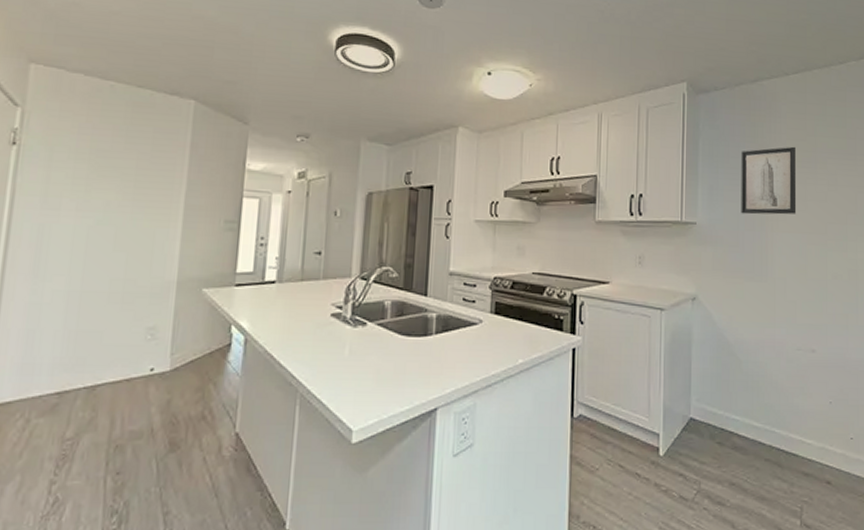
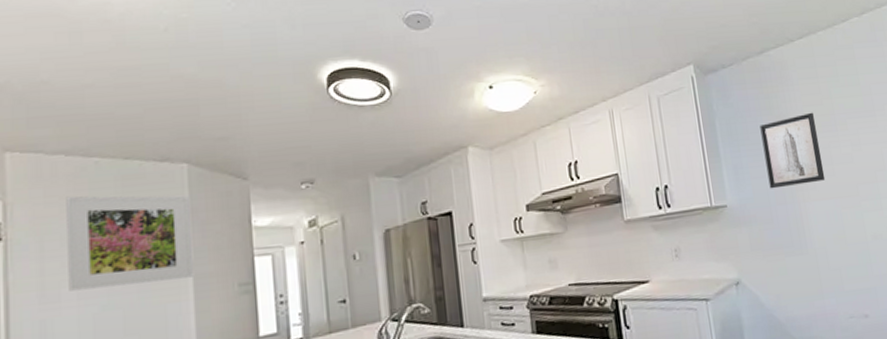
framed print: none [69,113,191,207] -> present [66,196,195,292]

